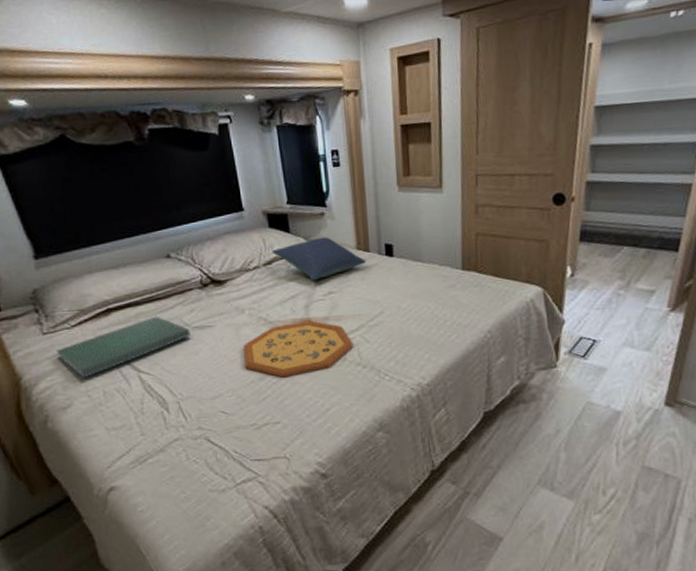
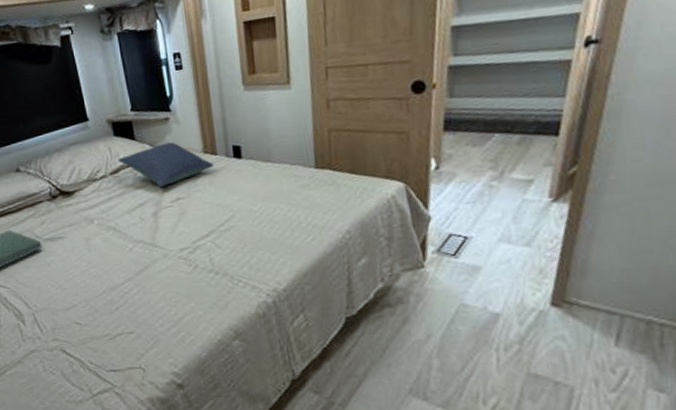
decorative tray: present [243,320,353,378] -> none [94,228,204,287]

